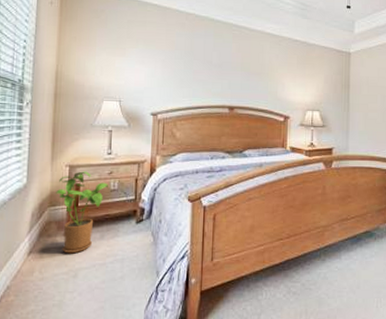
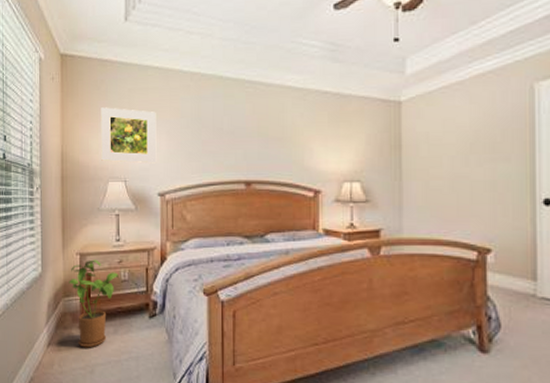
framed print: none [97,34,153,87] -> present [101,107,157,163]

